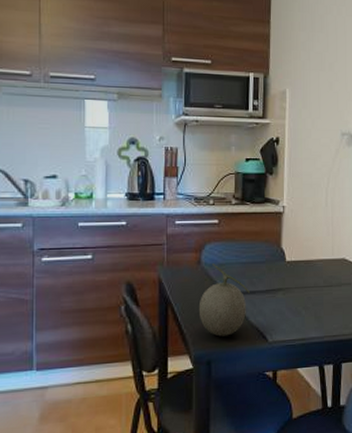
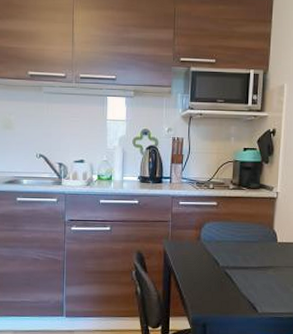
fruit: present [198,264,250,337] -> none [197,240,243,304]

